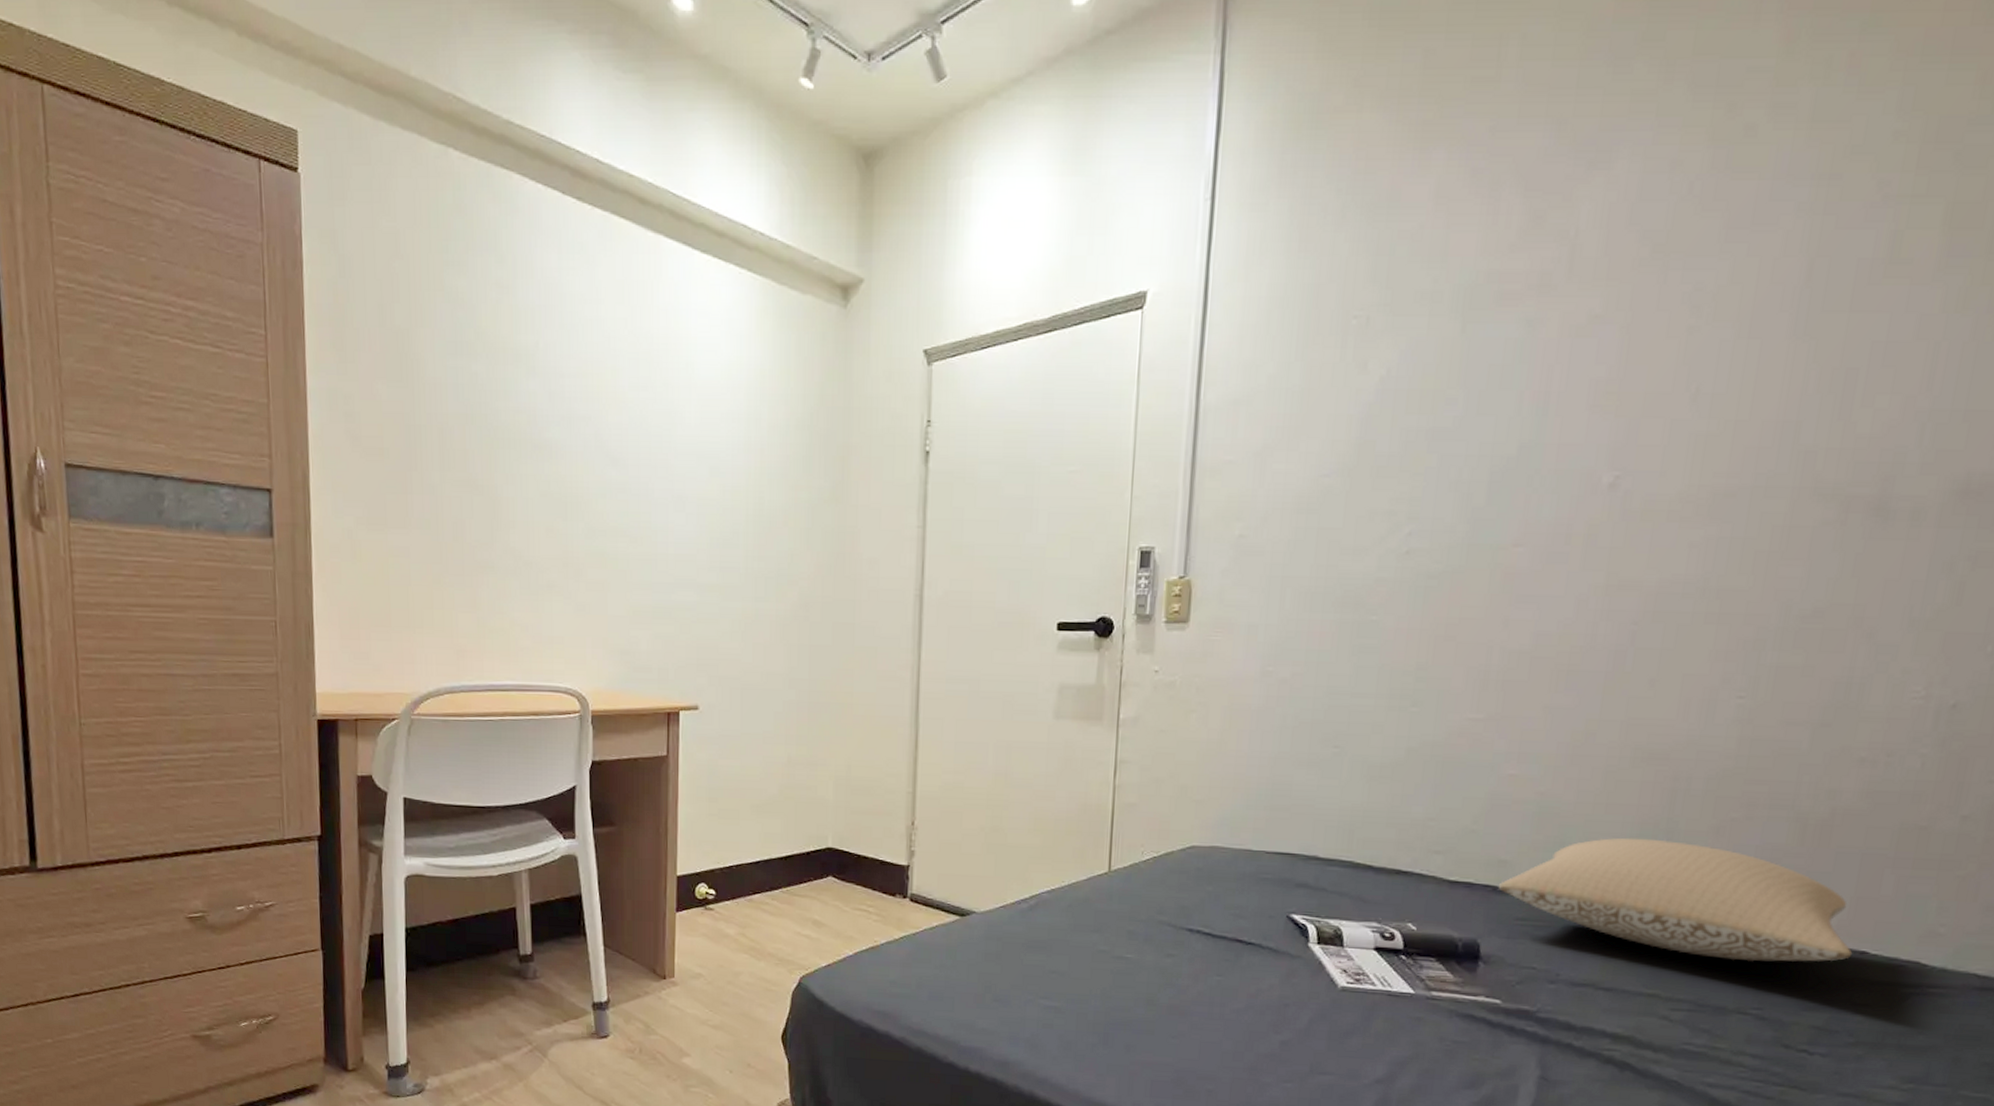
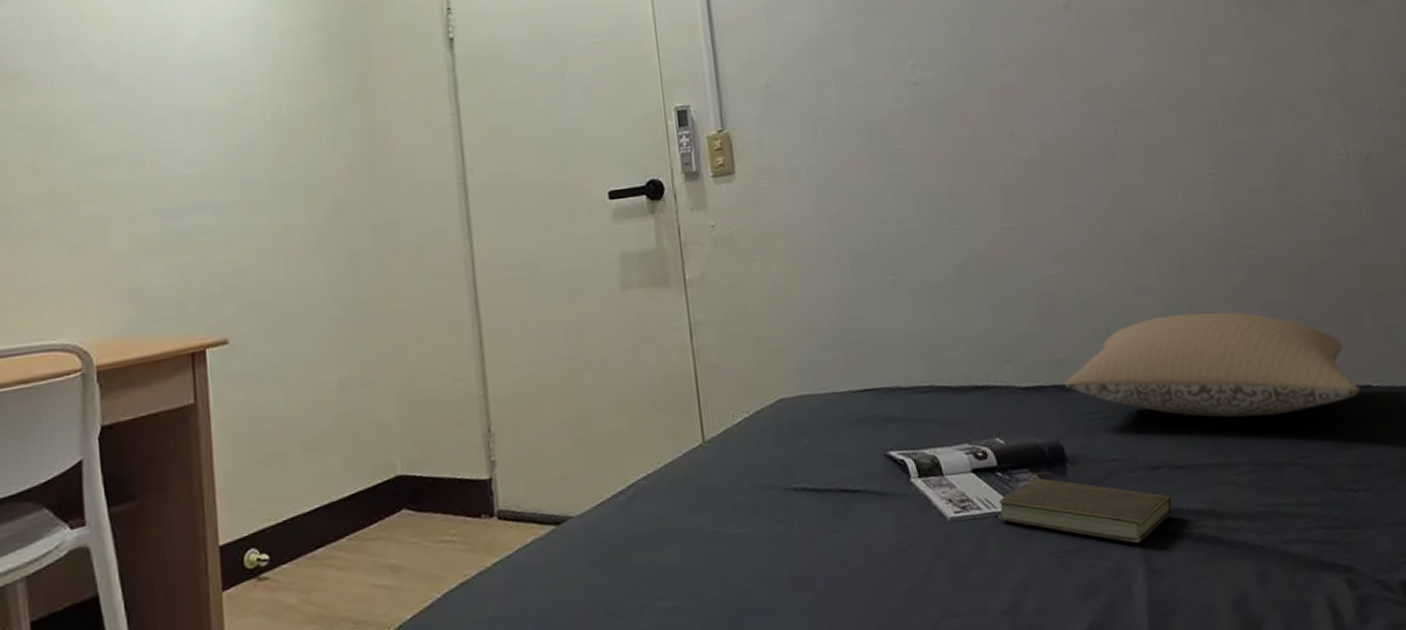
book: none [1392,963,1588,1051] -> present [998,471,1173,544]

